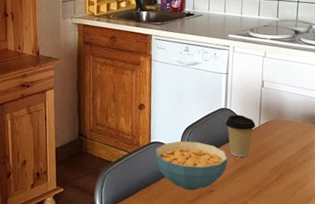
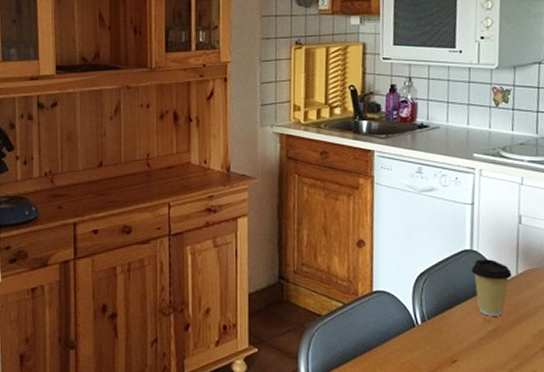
cereal bowl: present [156,141,228,191] -> none [380,291,476,360]

